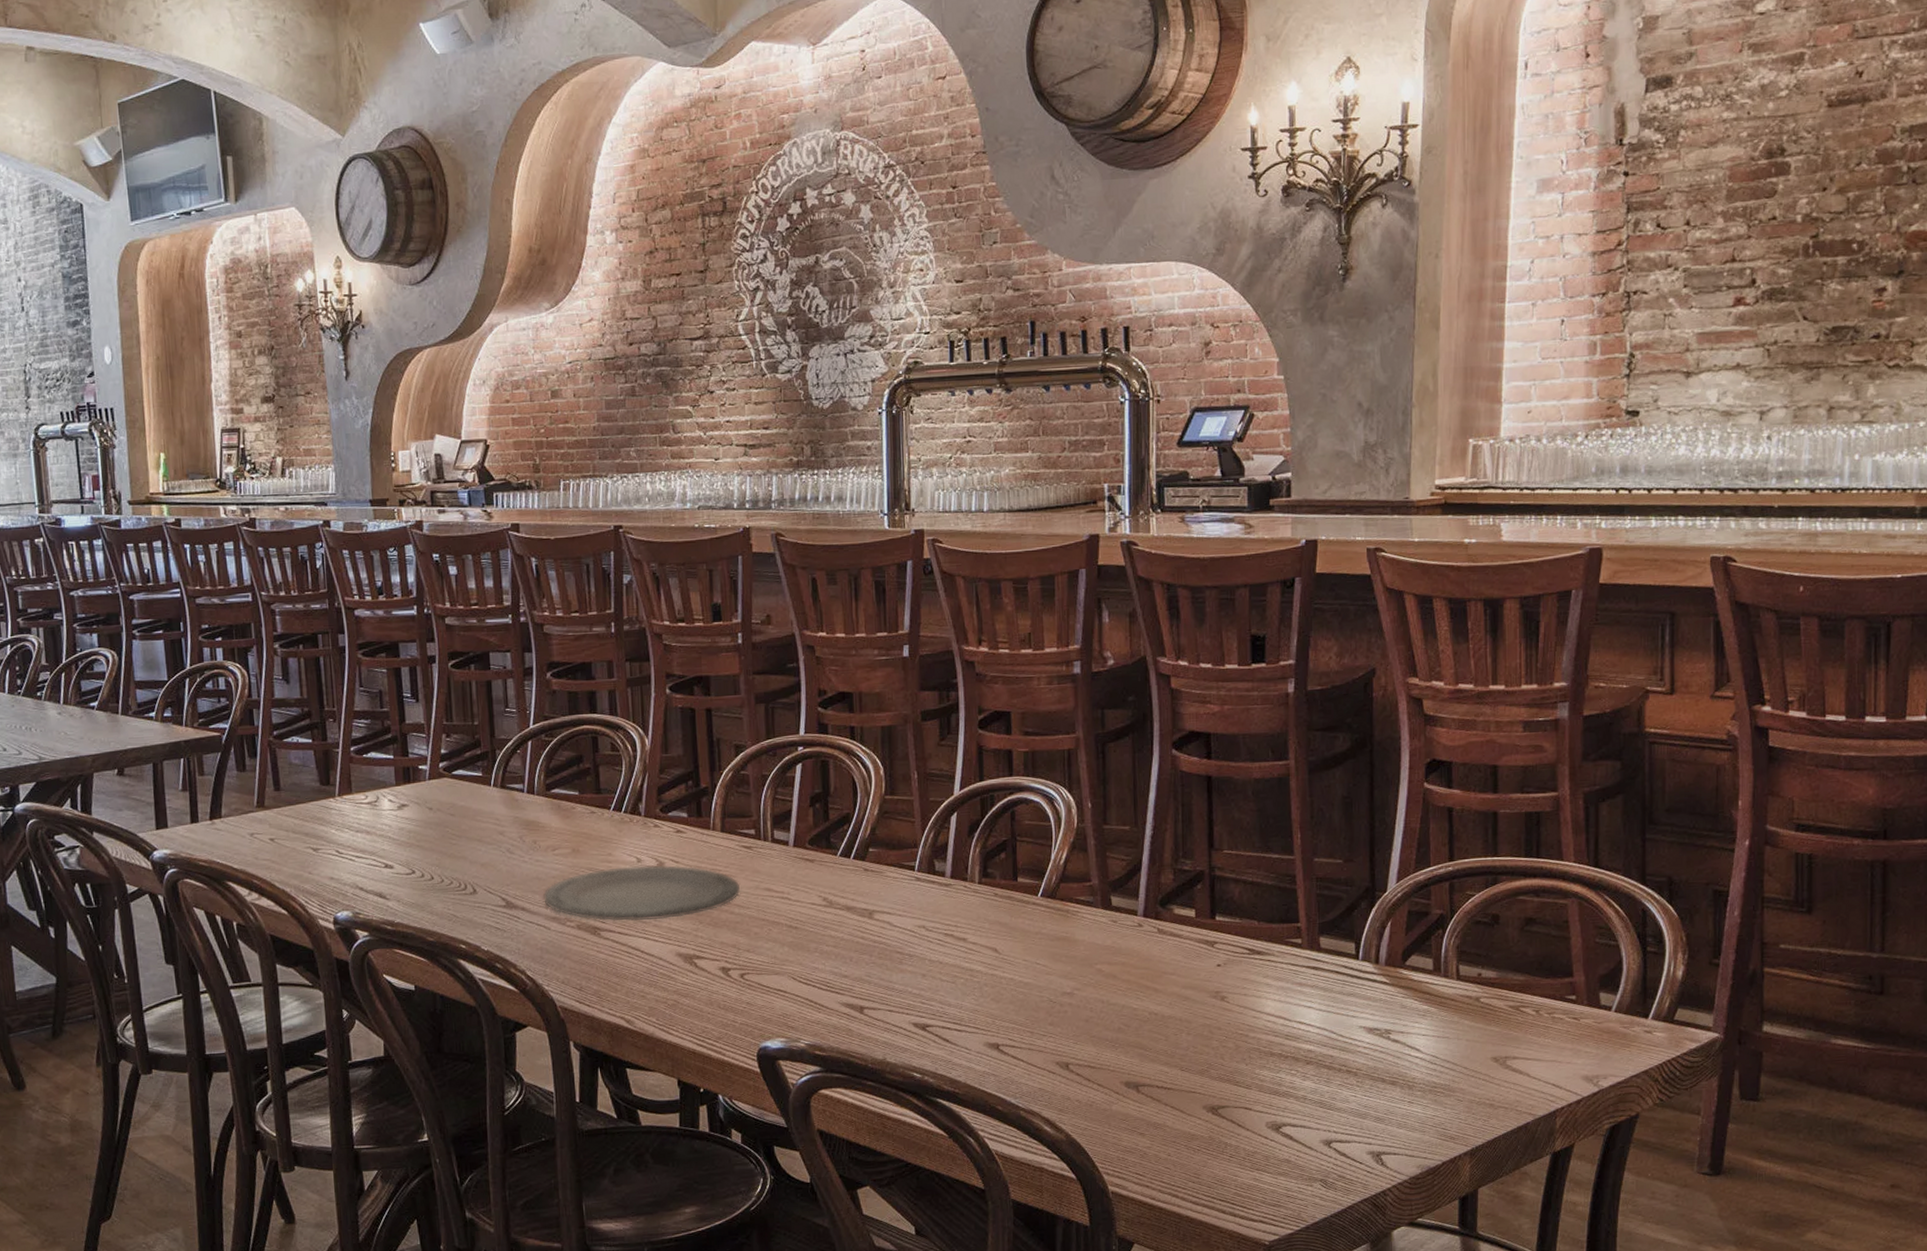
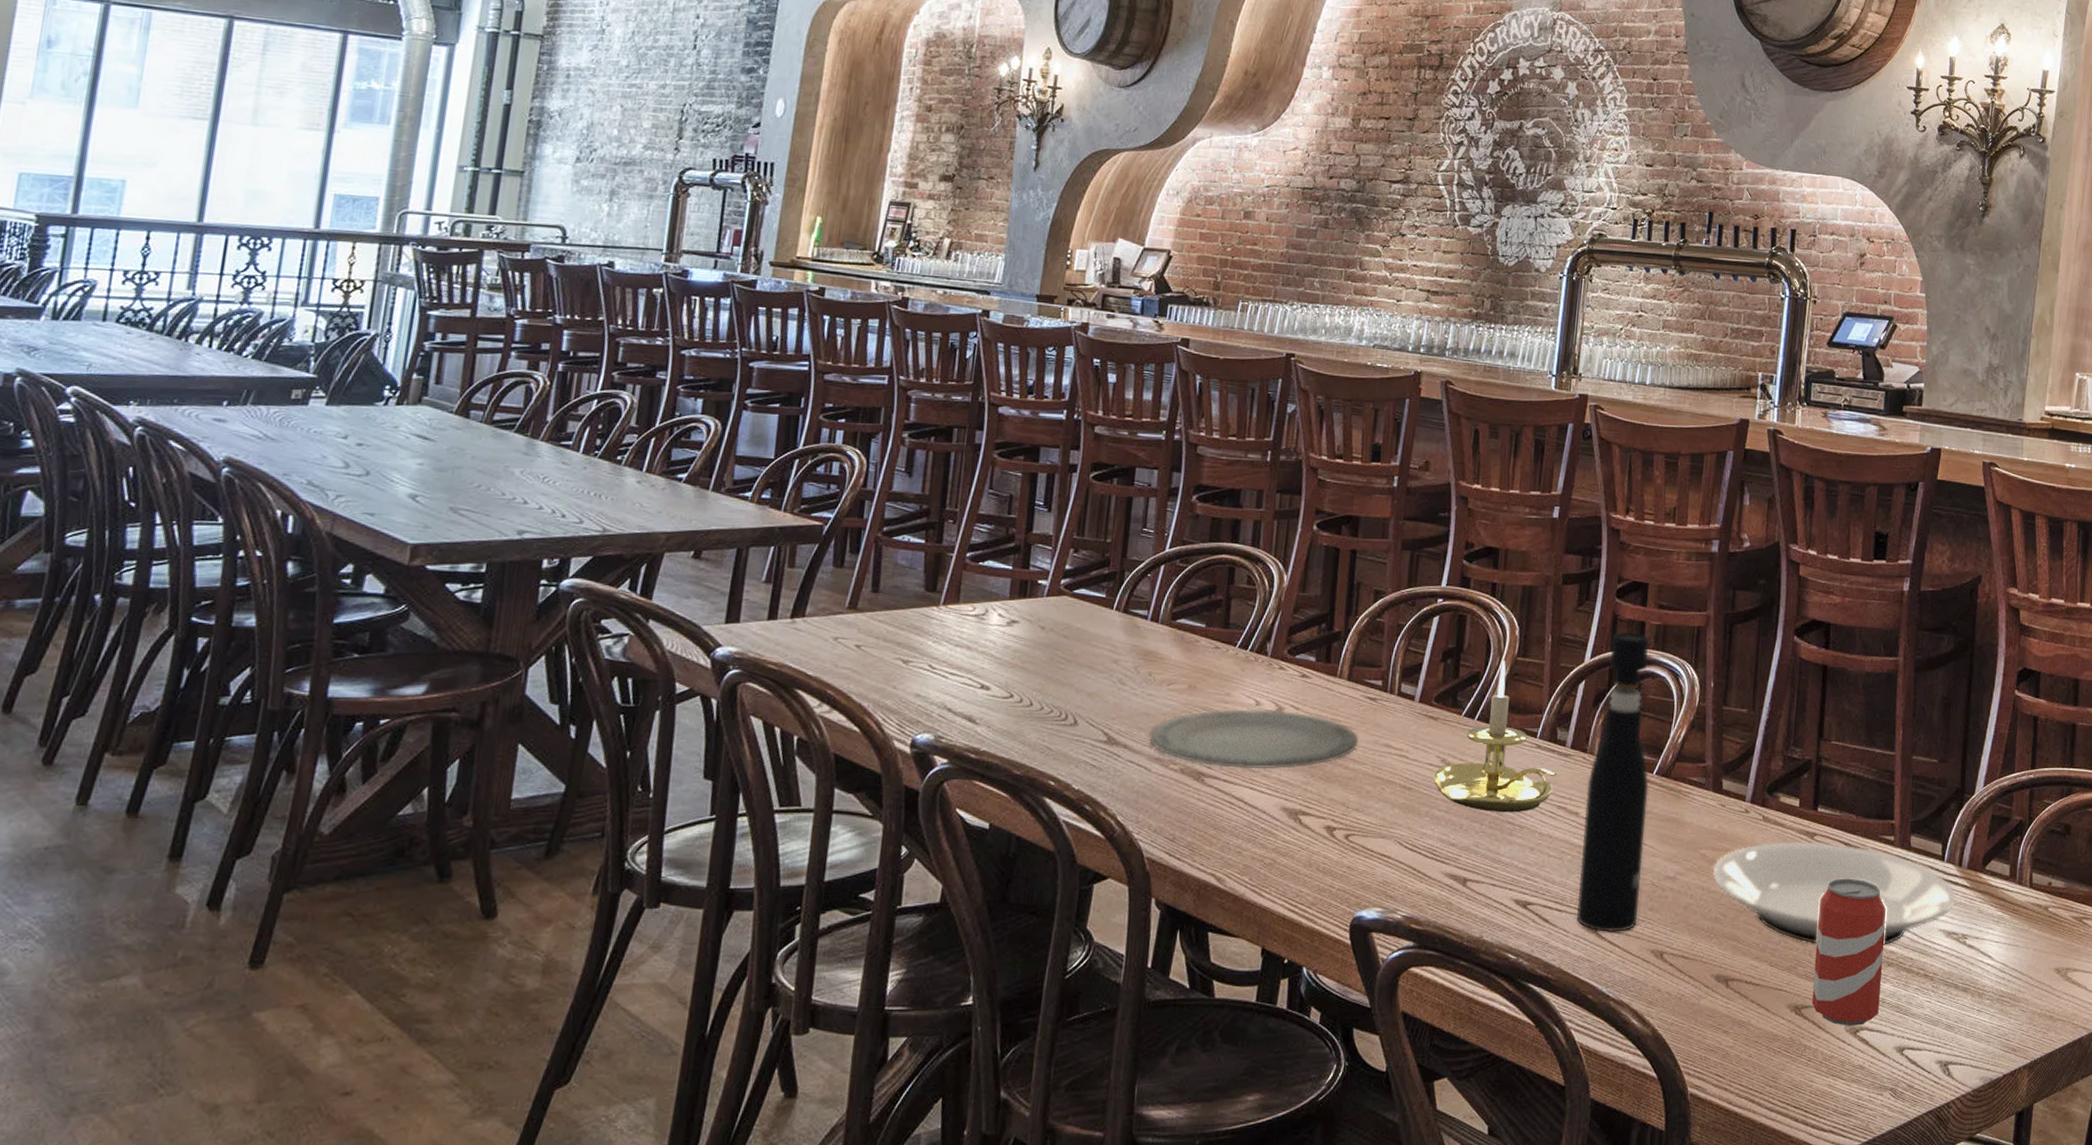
candle holder: none [817,800,940,944] -> present [1433,661,1557,813]
pepper grinder: none [971,760,1039,1049] -> present [1577,631,1649,933]
plate: none [1110,949,1375,1048] -> present [1712,842,1956,945]
beverage can: none [1226,982,1301,1123] -> present [1811,878,1886,1026]

